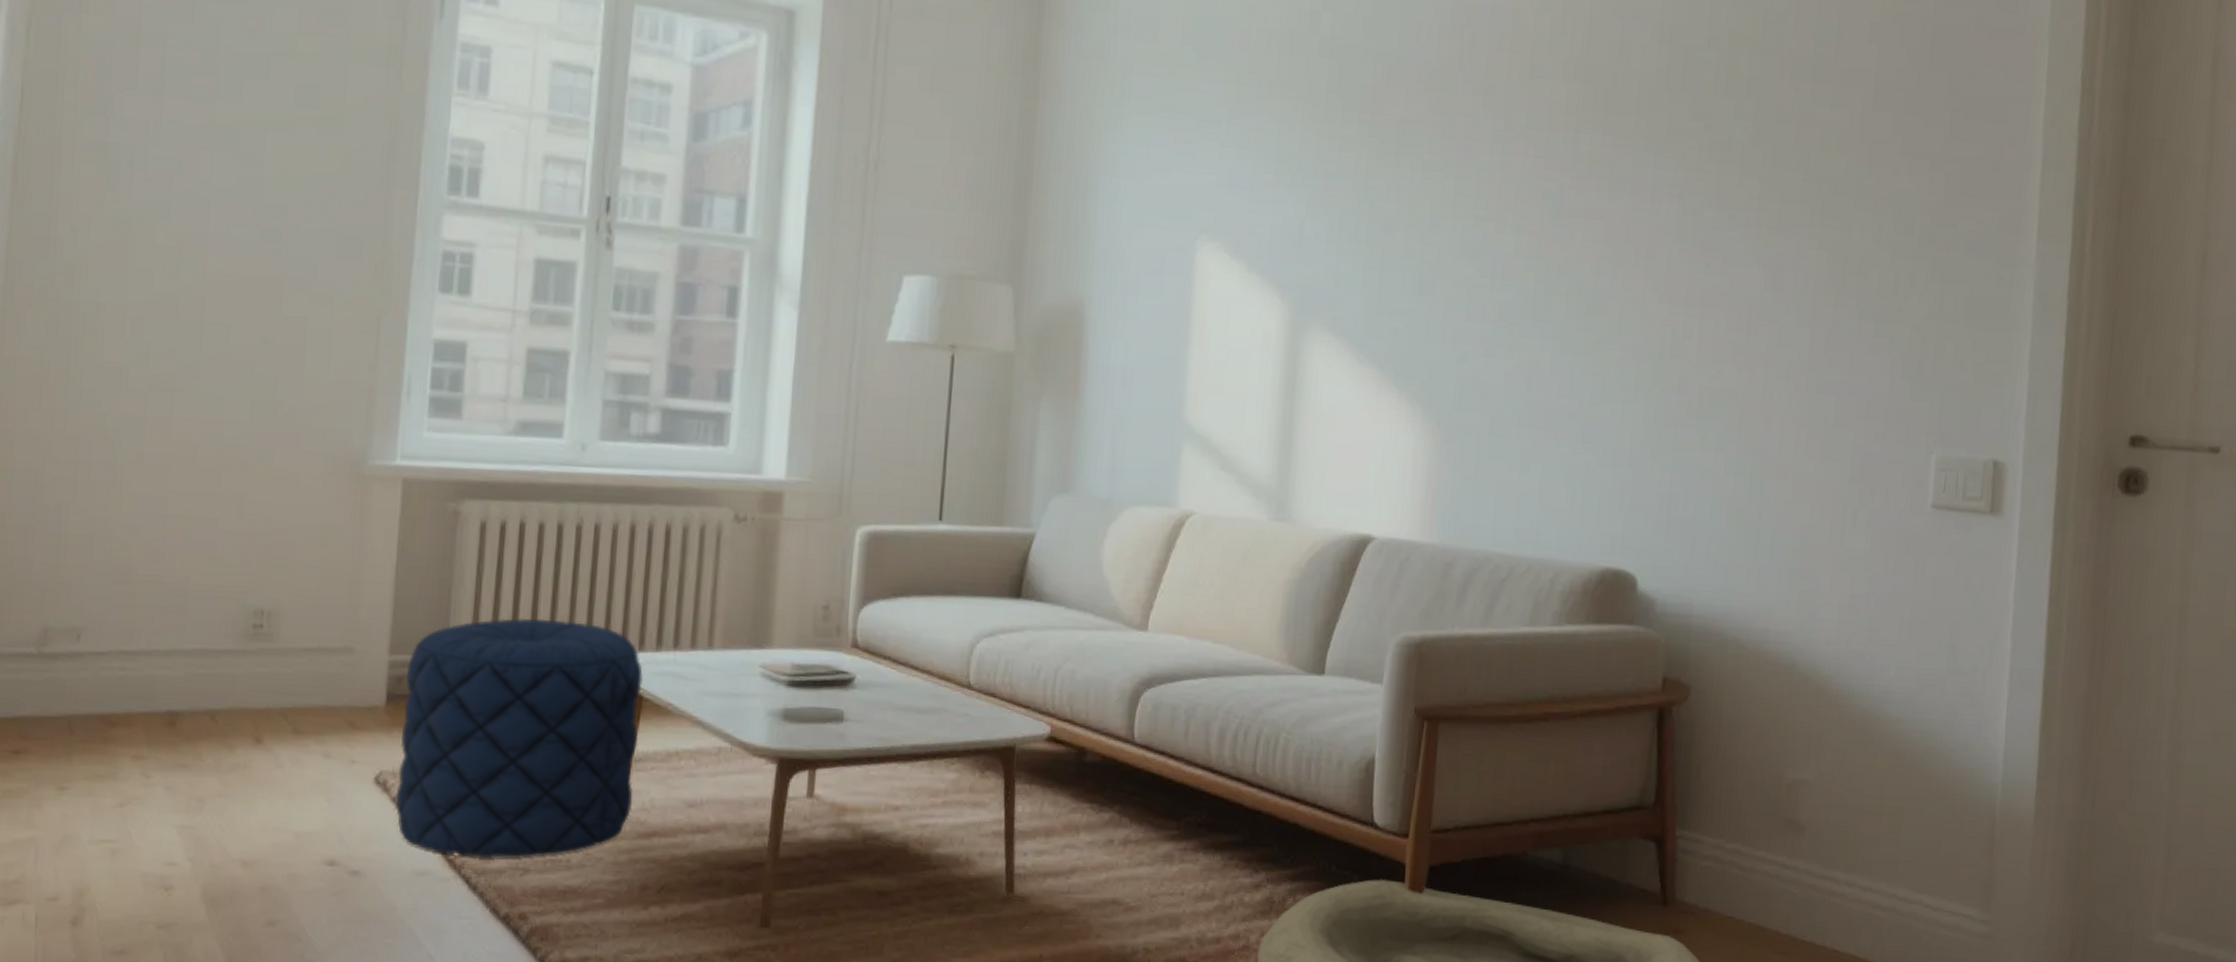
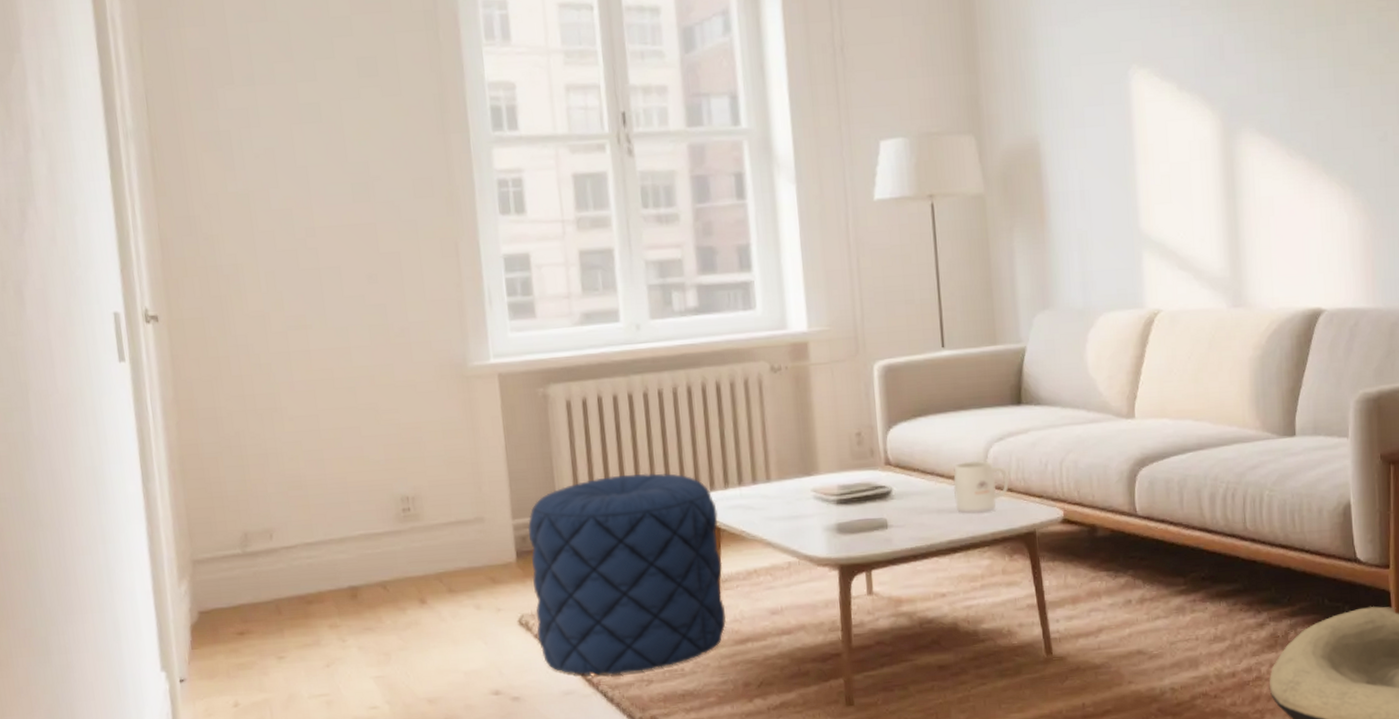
mug: none [926,655,993,717] -> present [953,460,1009,514]

